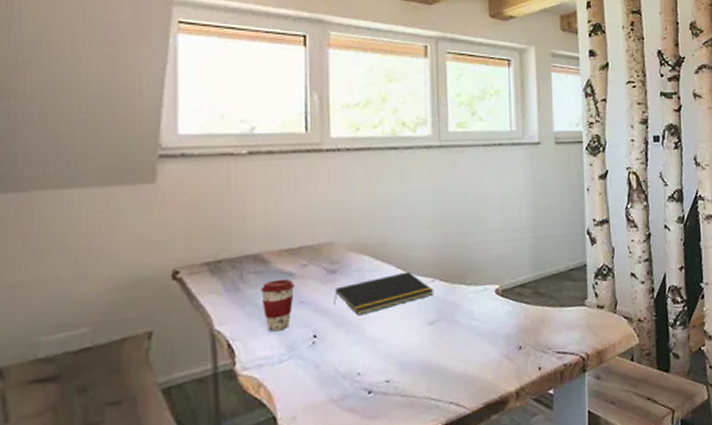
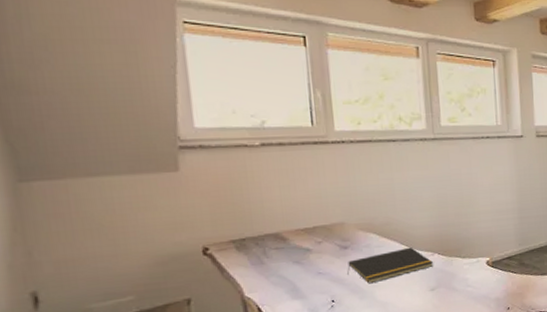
coffee cup: present [261,278,294,332] -> none [283,254,312,298]

